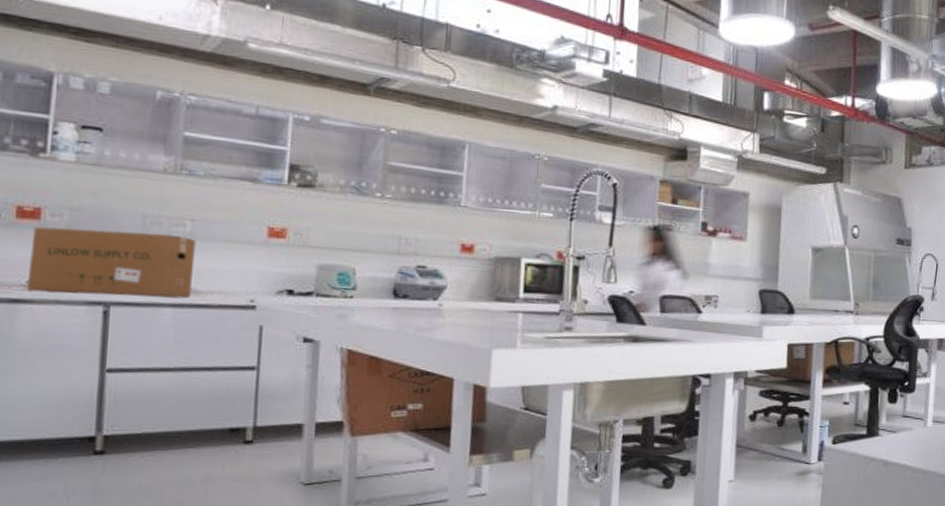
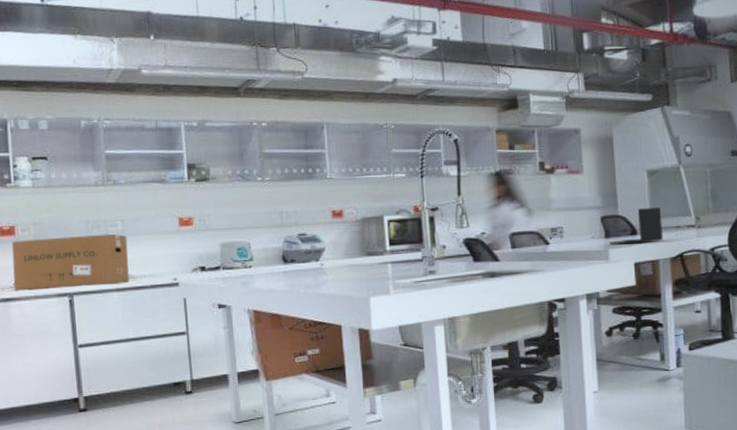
laptop: none [764,286,822,325] -> present [608,207,663,245]

